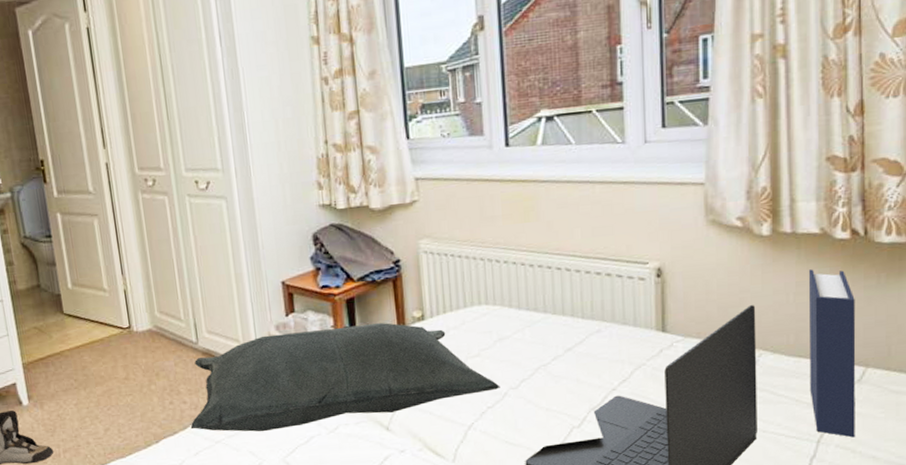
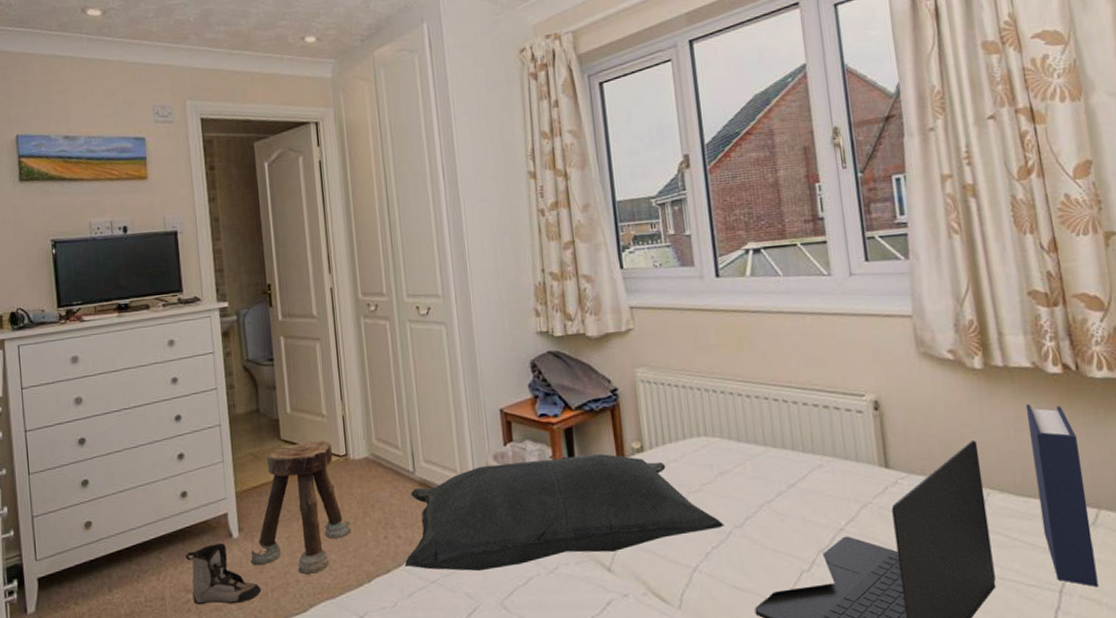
stool: none [41,313,138,437] -> present [250,439,352,574]

